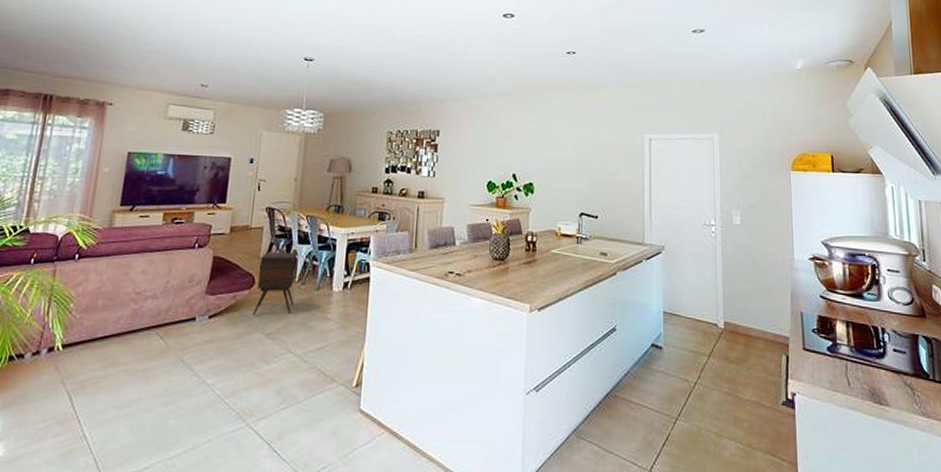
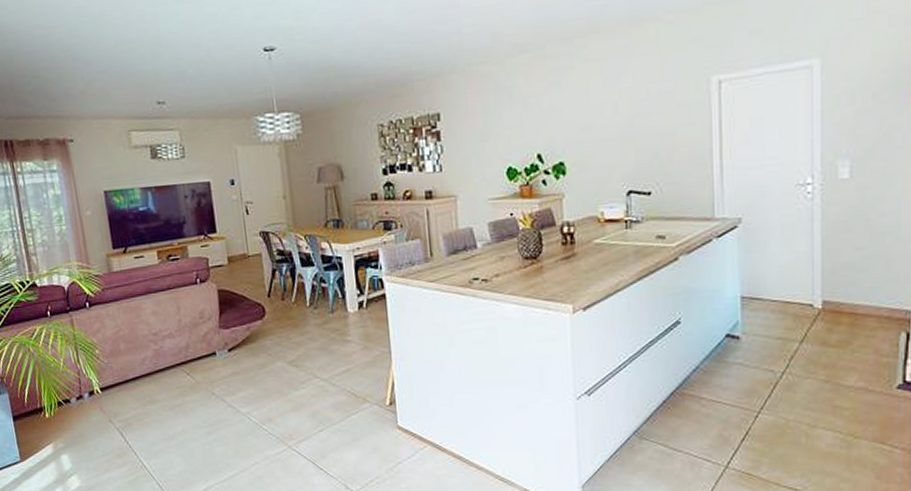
side table: present [252,252,297,315] -> none [266,276,310,344]

